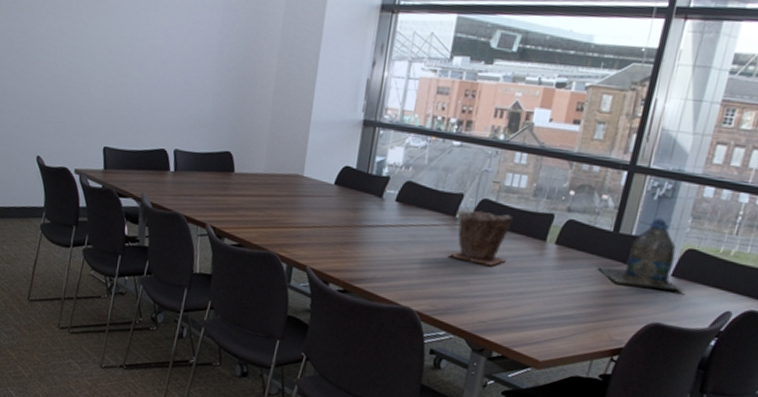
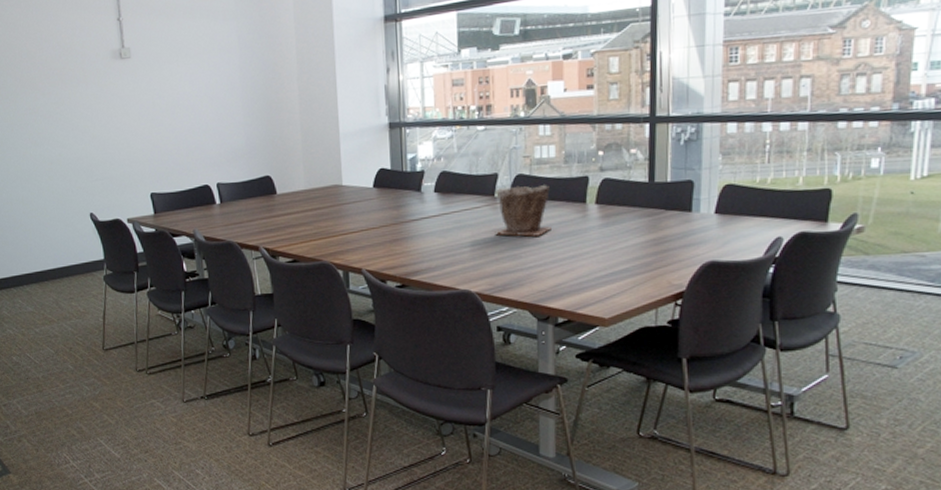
water jug: present [598,217,682,292] -> none [642,160,729,230]

